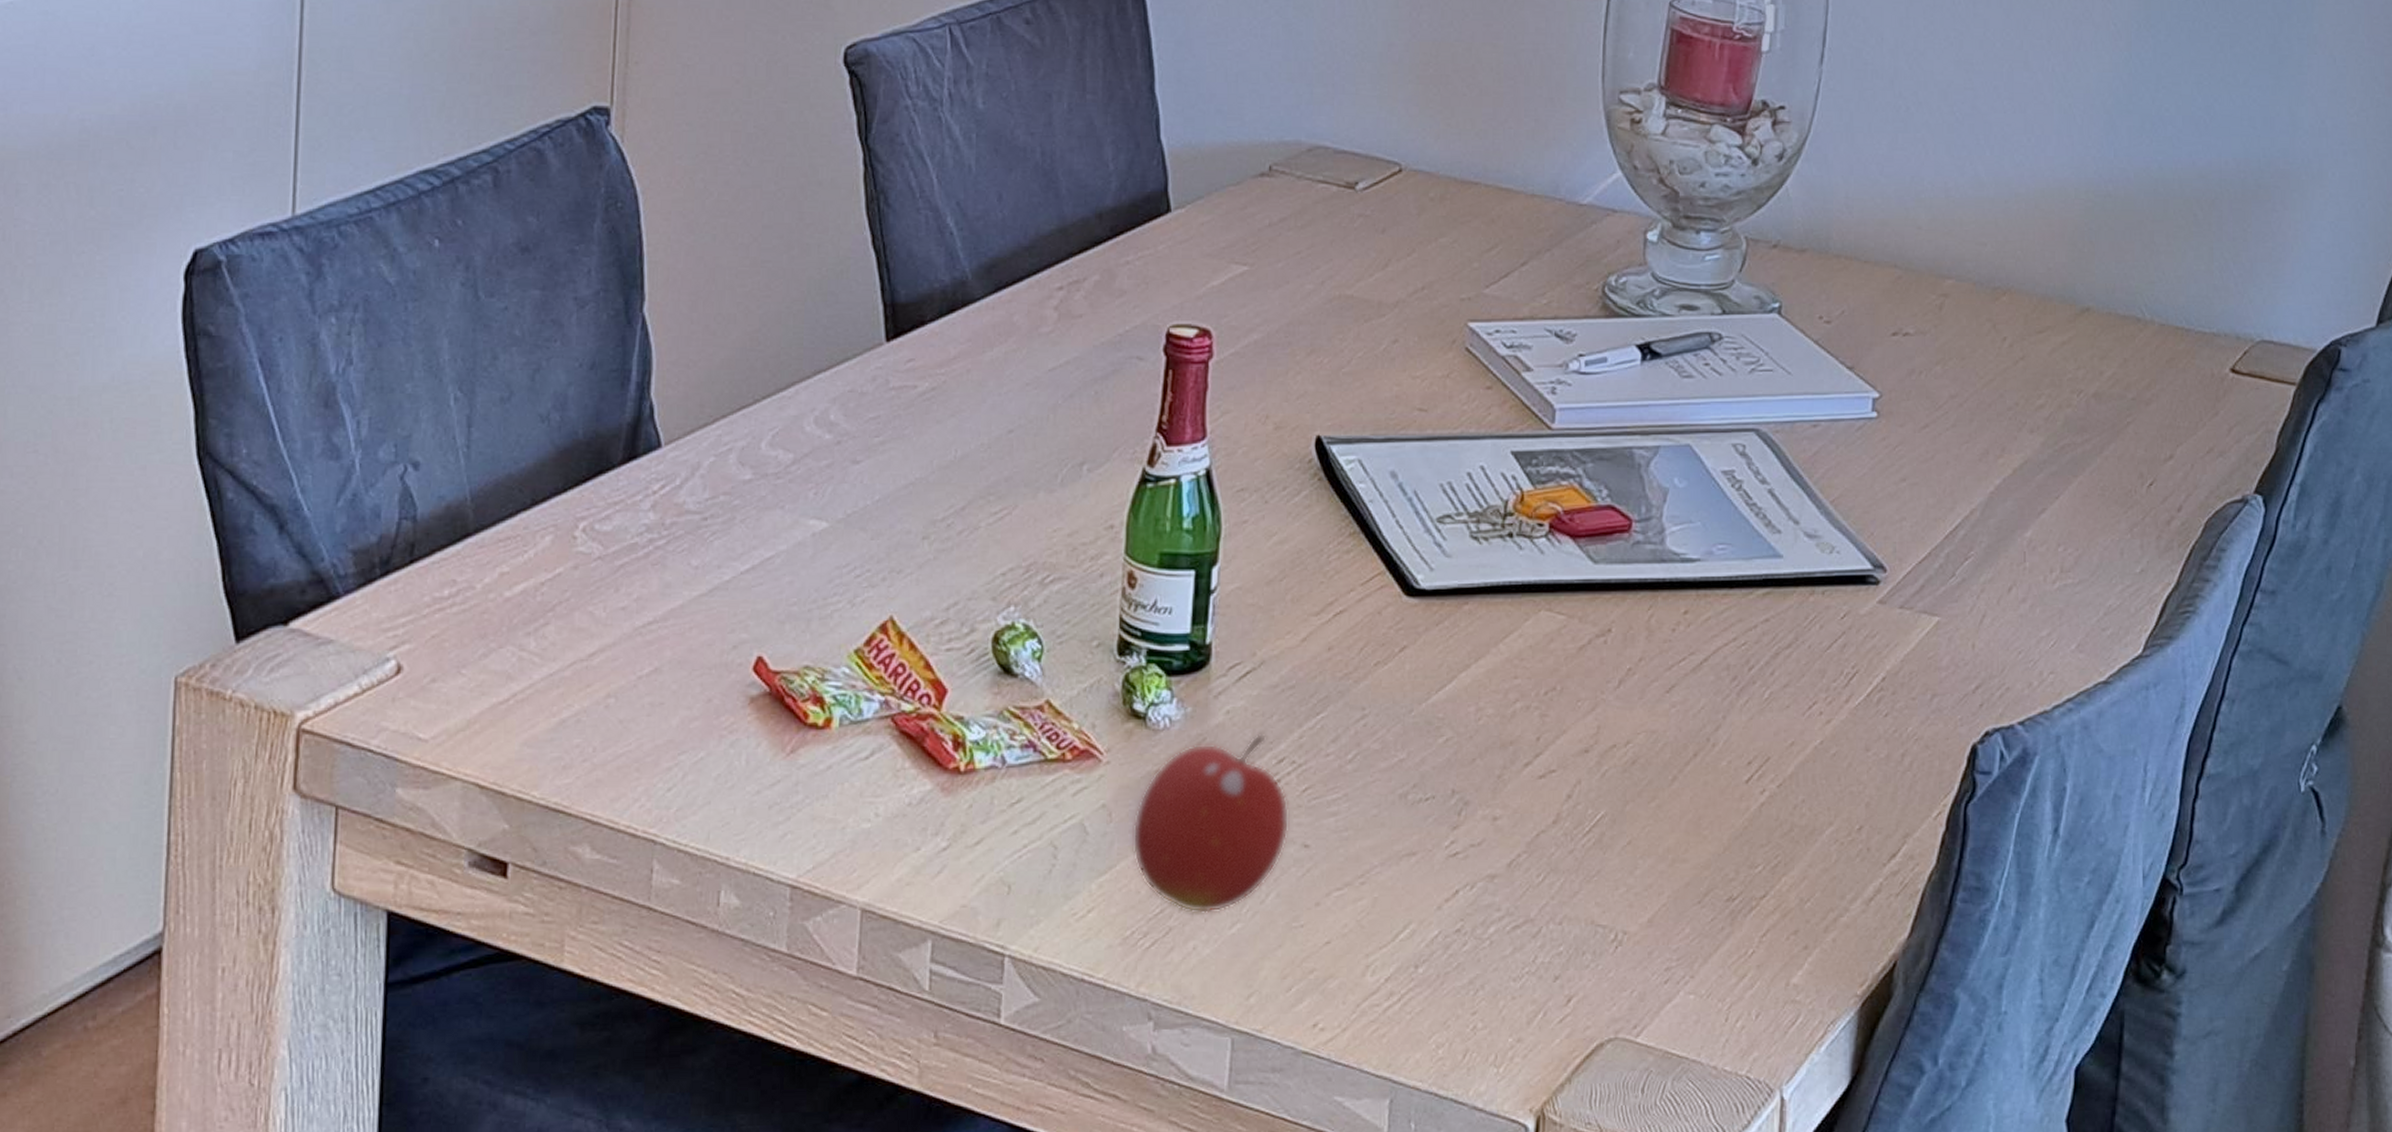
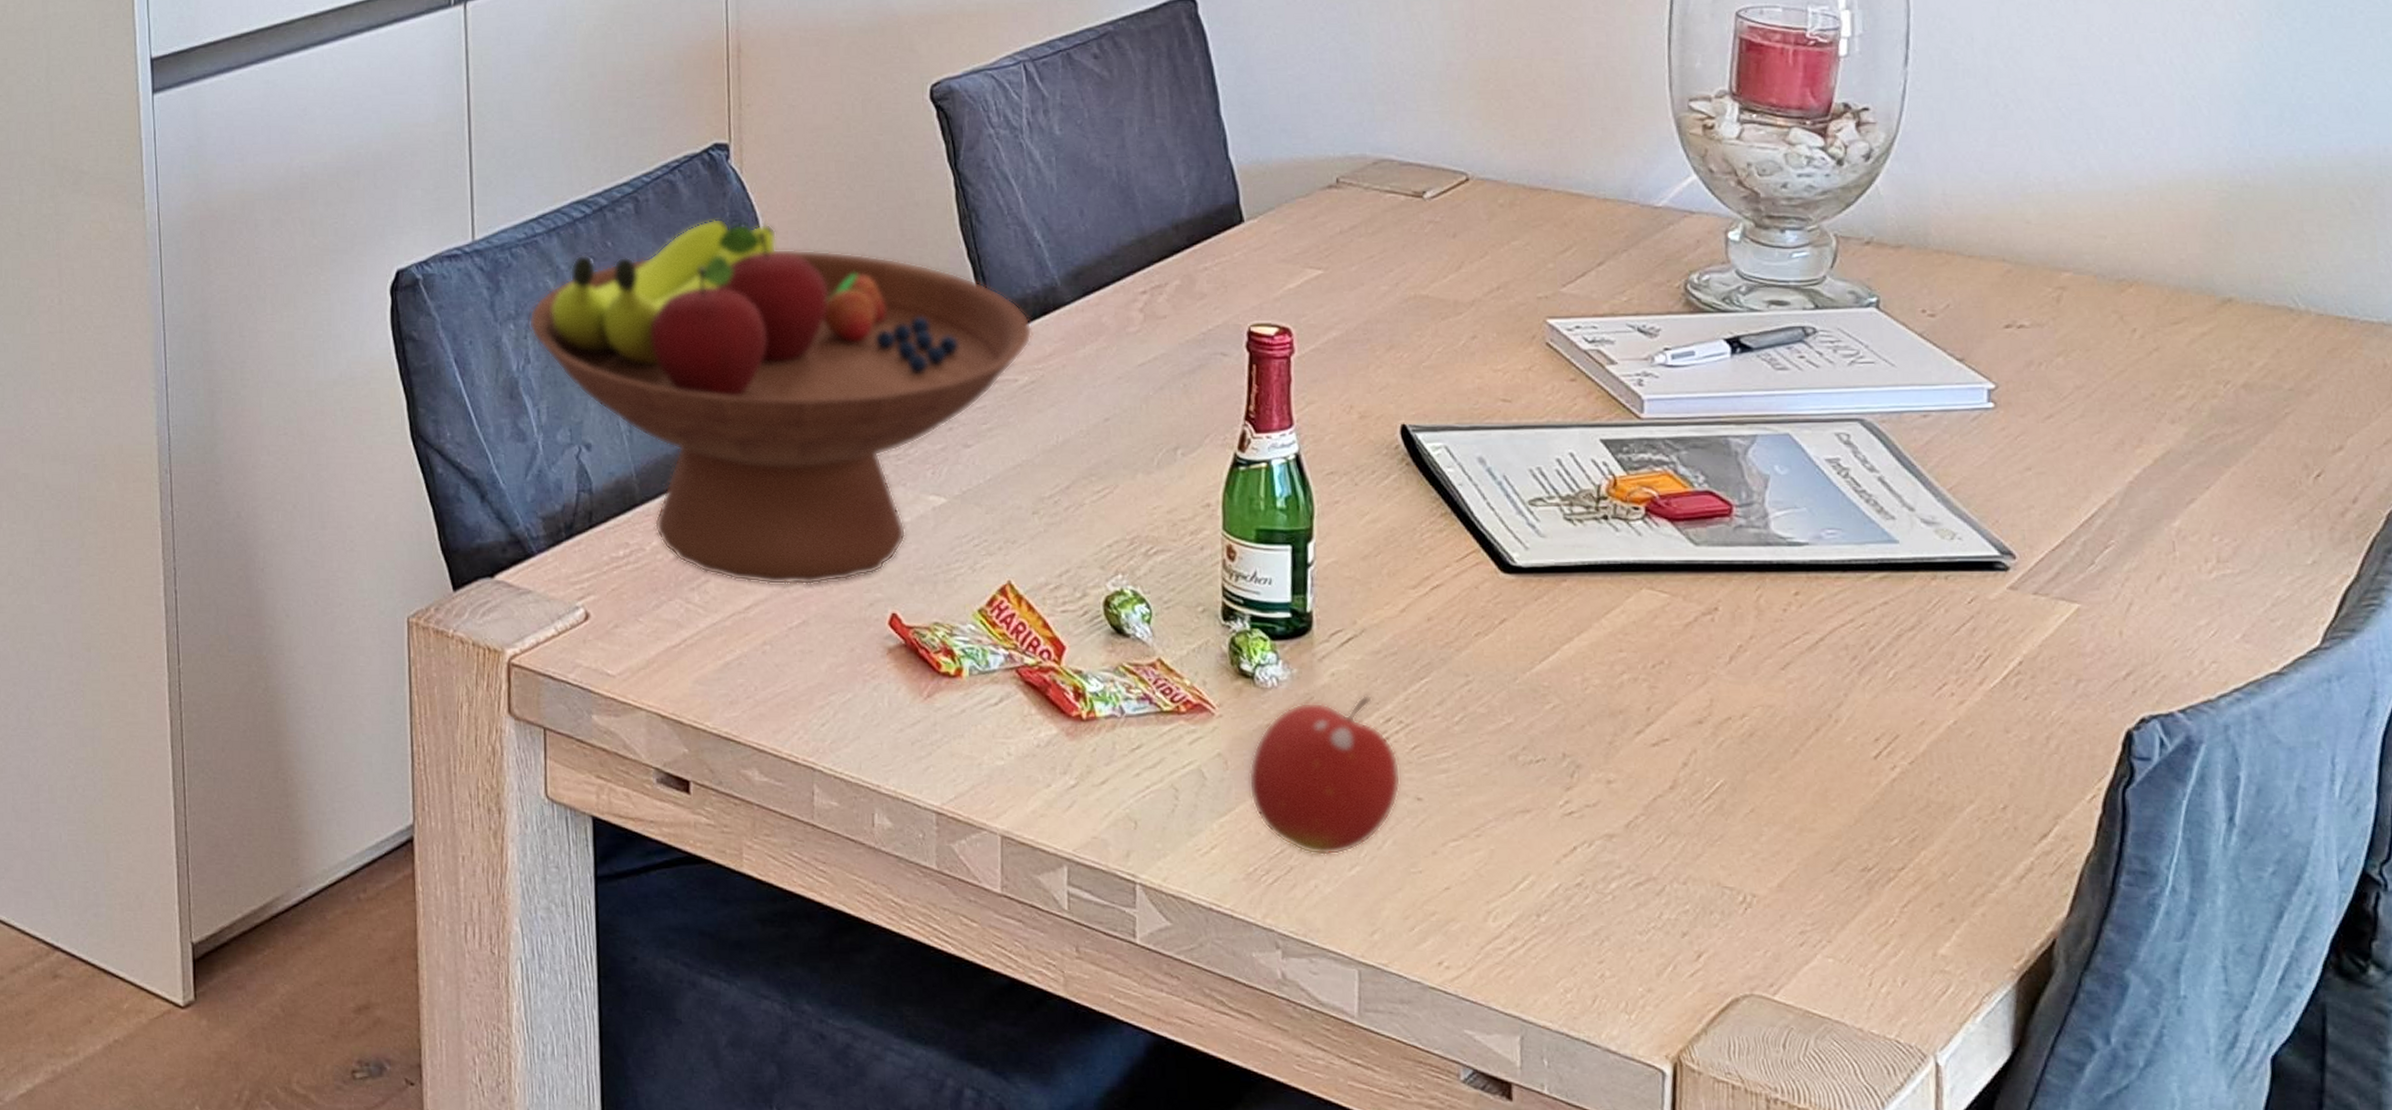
fruit bowl: none [354,195,937,627] -> present [528,218,1033,585]

